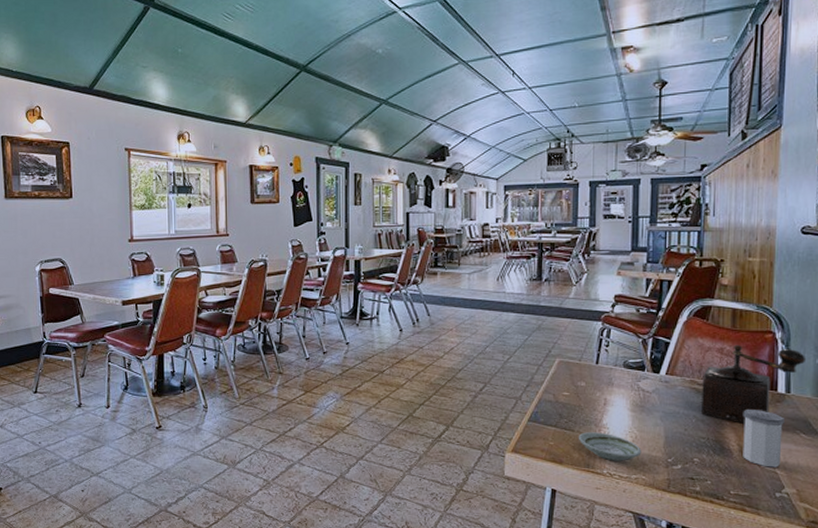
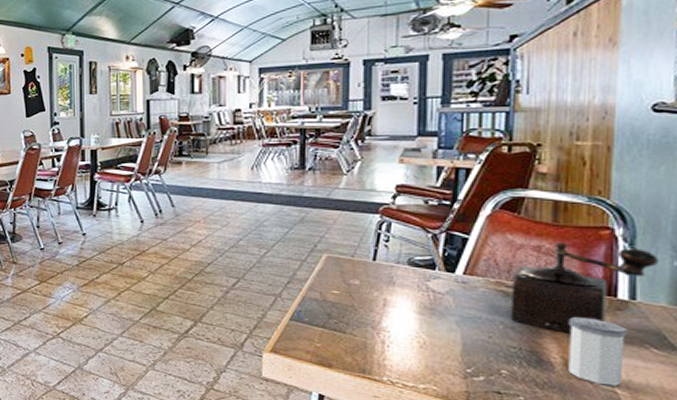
saucer: present [578,432,642,461] -> none [350,334,432,369]

